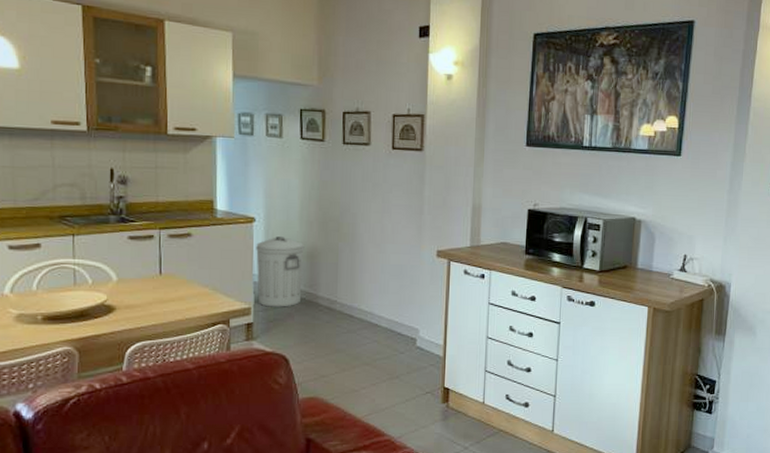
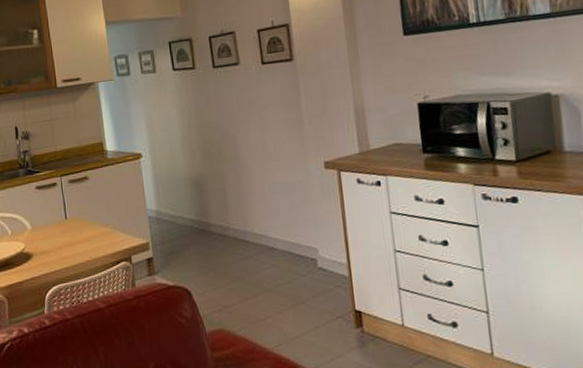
trash can: present [256,236,304,307] -> none [146,168,195,240]

